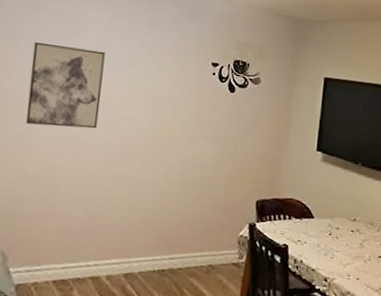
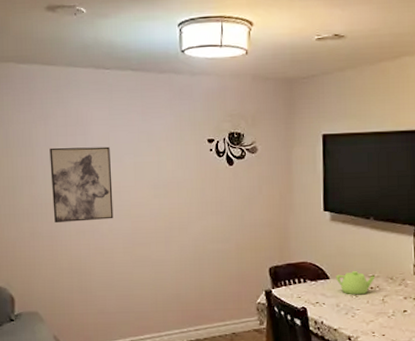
teapot: none [320,212,357,237] -> present [336,270,376,295]

